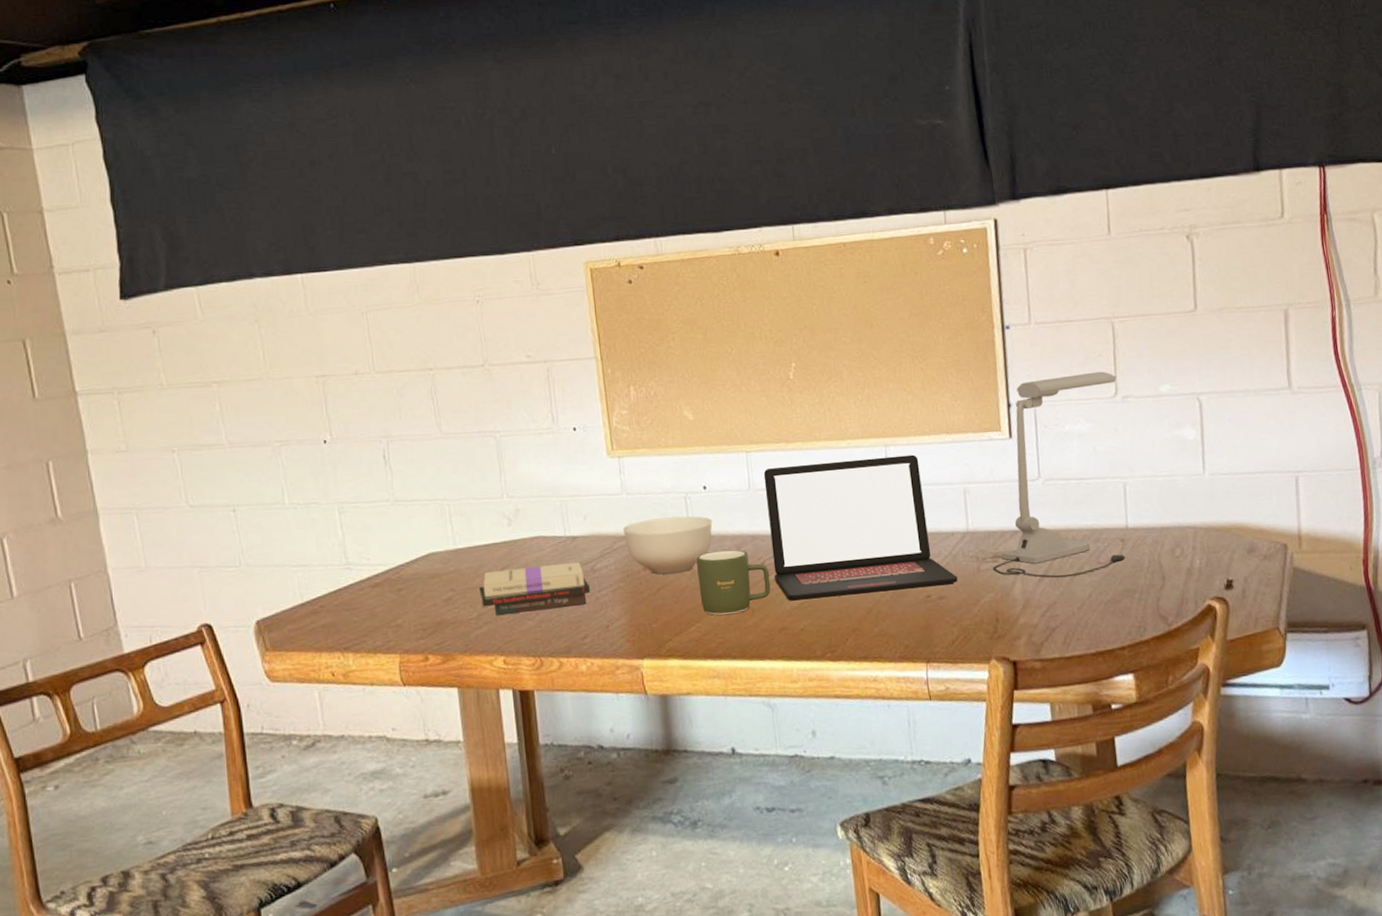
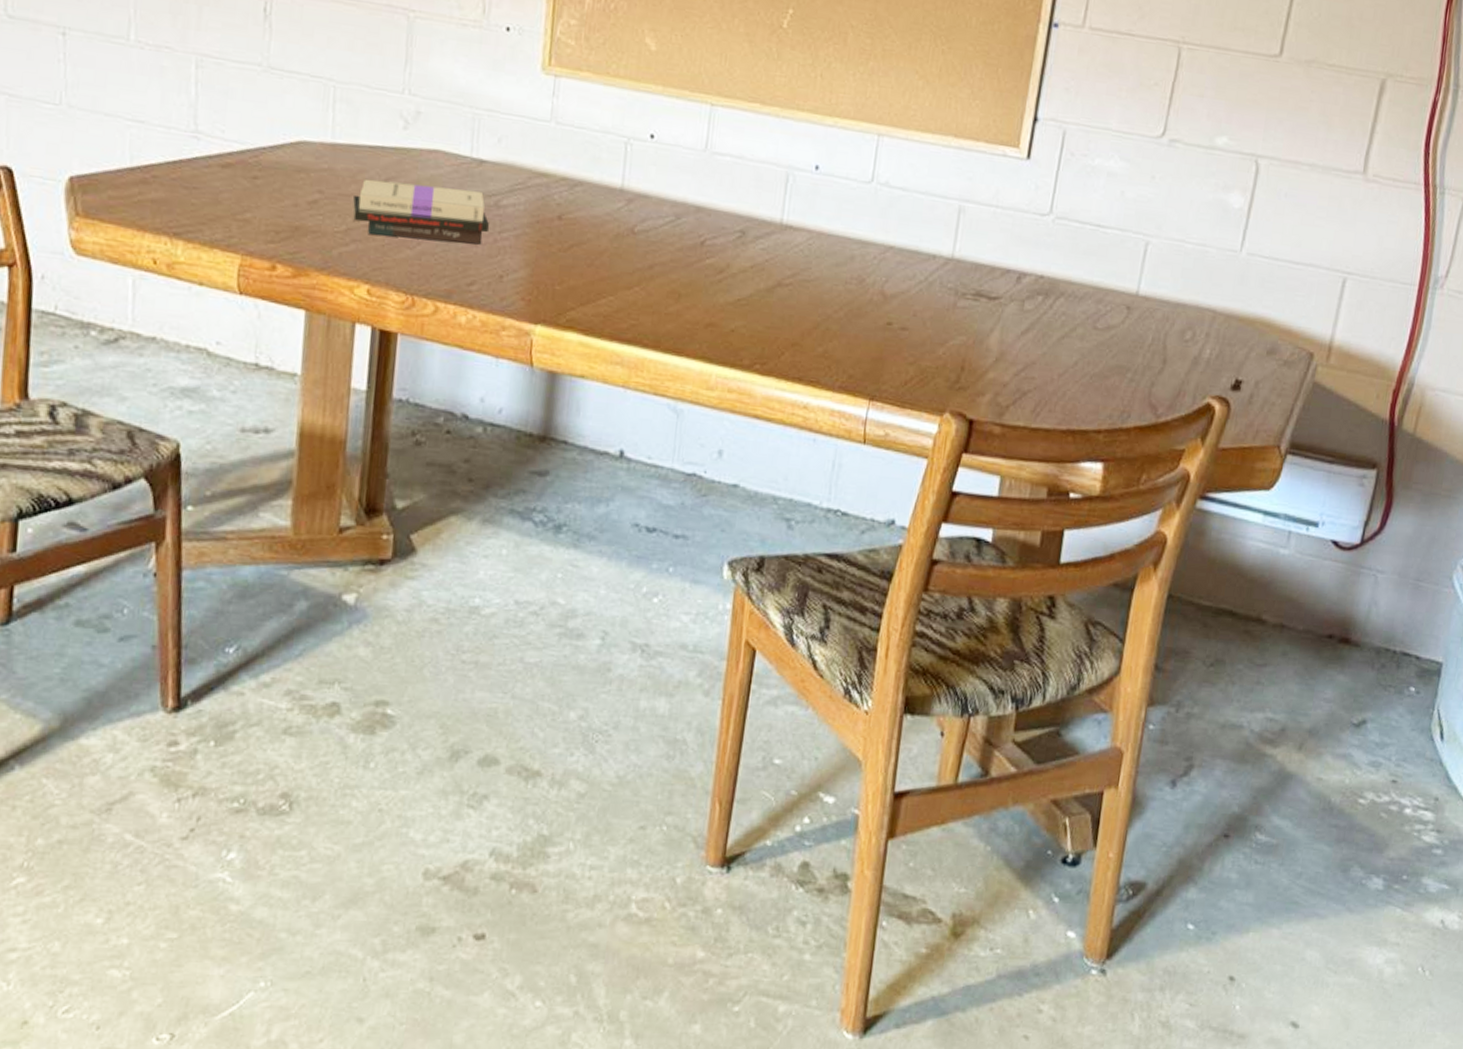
bowl: present [622,516,713,575] -> none [542,159,653,232]
mug: present [696,549,771,616] -> none [619,214,709,296]
laptop: present [763,454,958,601] -> none [713,130,928,315]
desk lamp: present [993,371,1125,578] -> none [972,96,1169,338]

